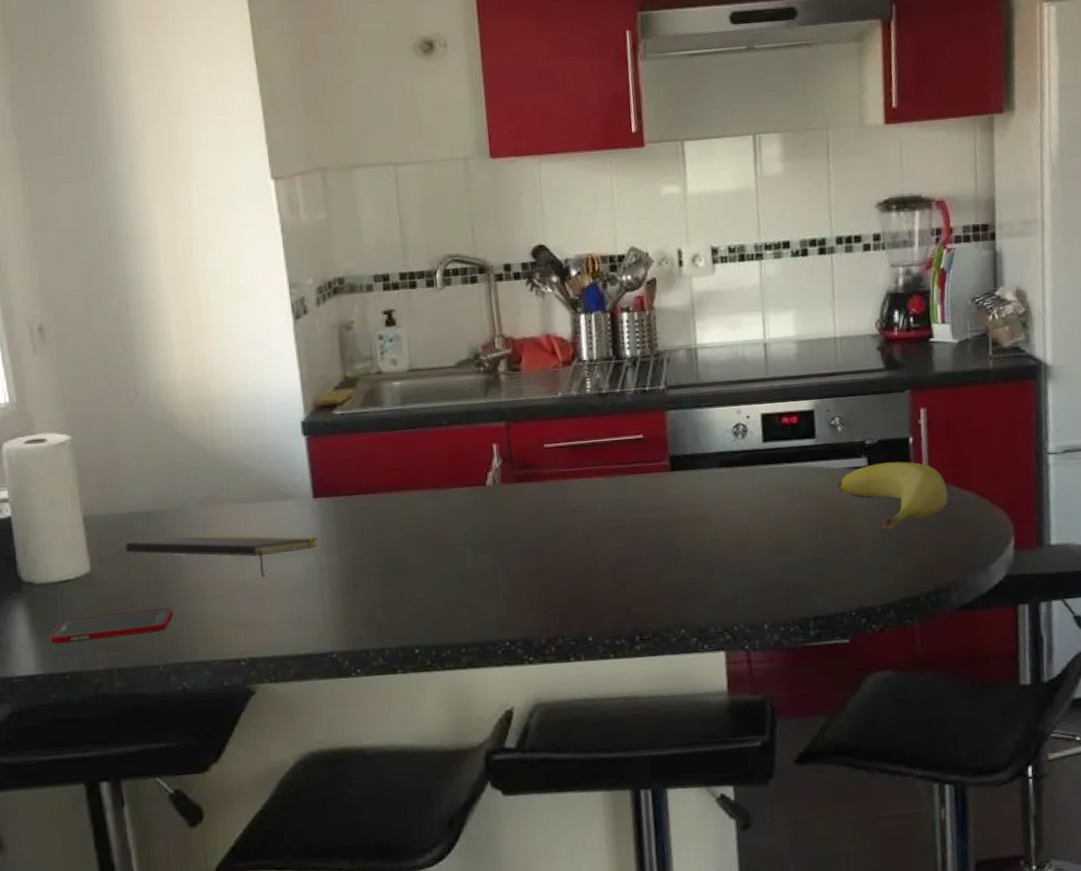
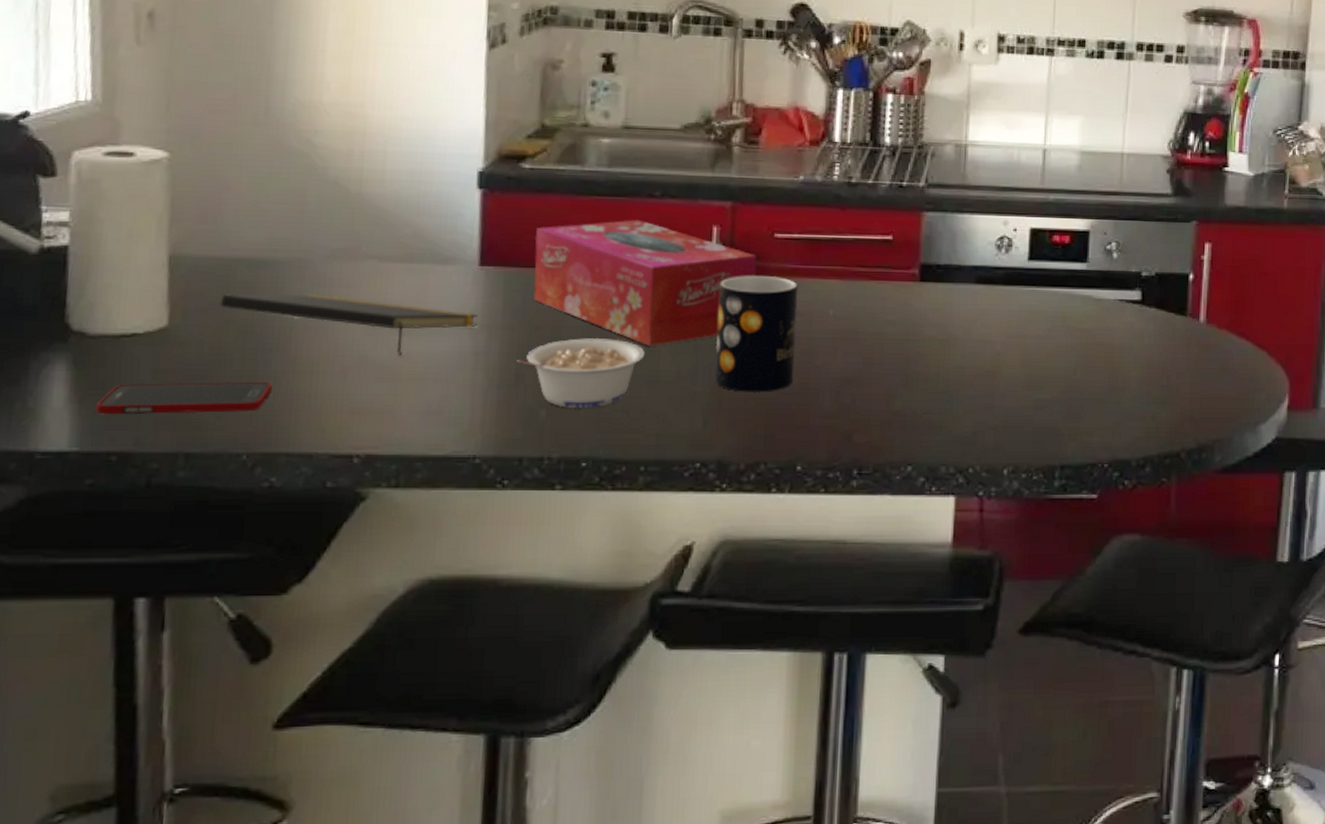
tissue box: none [352,445,533,549] -> present [533,219,756,346]
legume: none [353,546,453,607] -> present [516,338,645,409]
mug: none [505,480,576,580] -> present [715,275,798,392]
banana: present [838,461,948,532] -> none [1106,299,1224,377]

